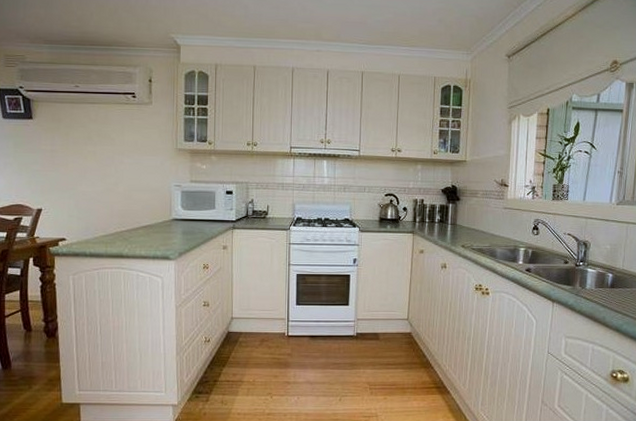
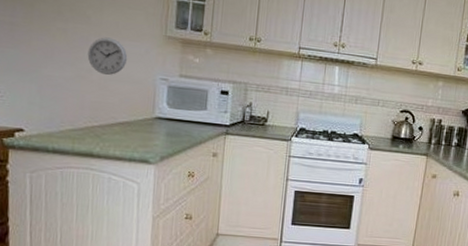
wall clock: none [113,155,147,187] -> present [87,37,128,76]

